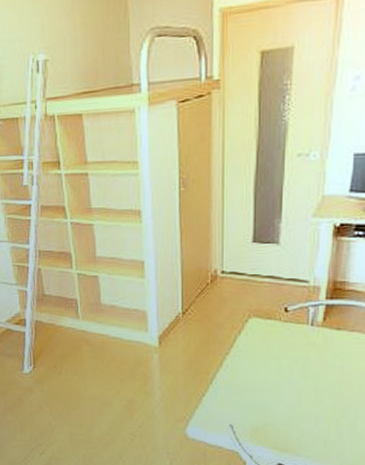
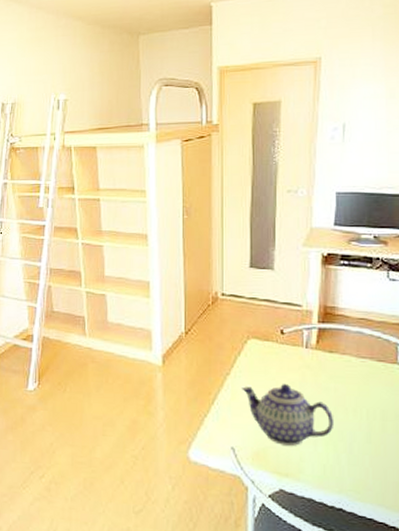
teapot: none [242,362,339,423] -> present [242,384,335,446]

